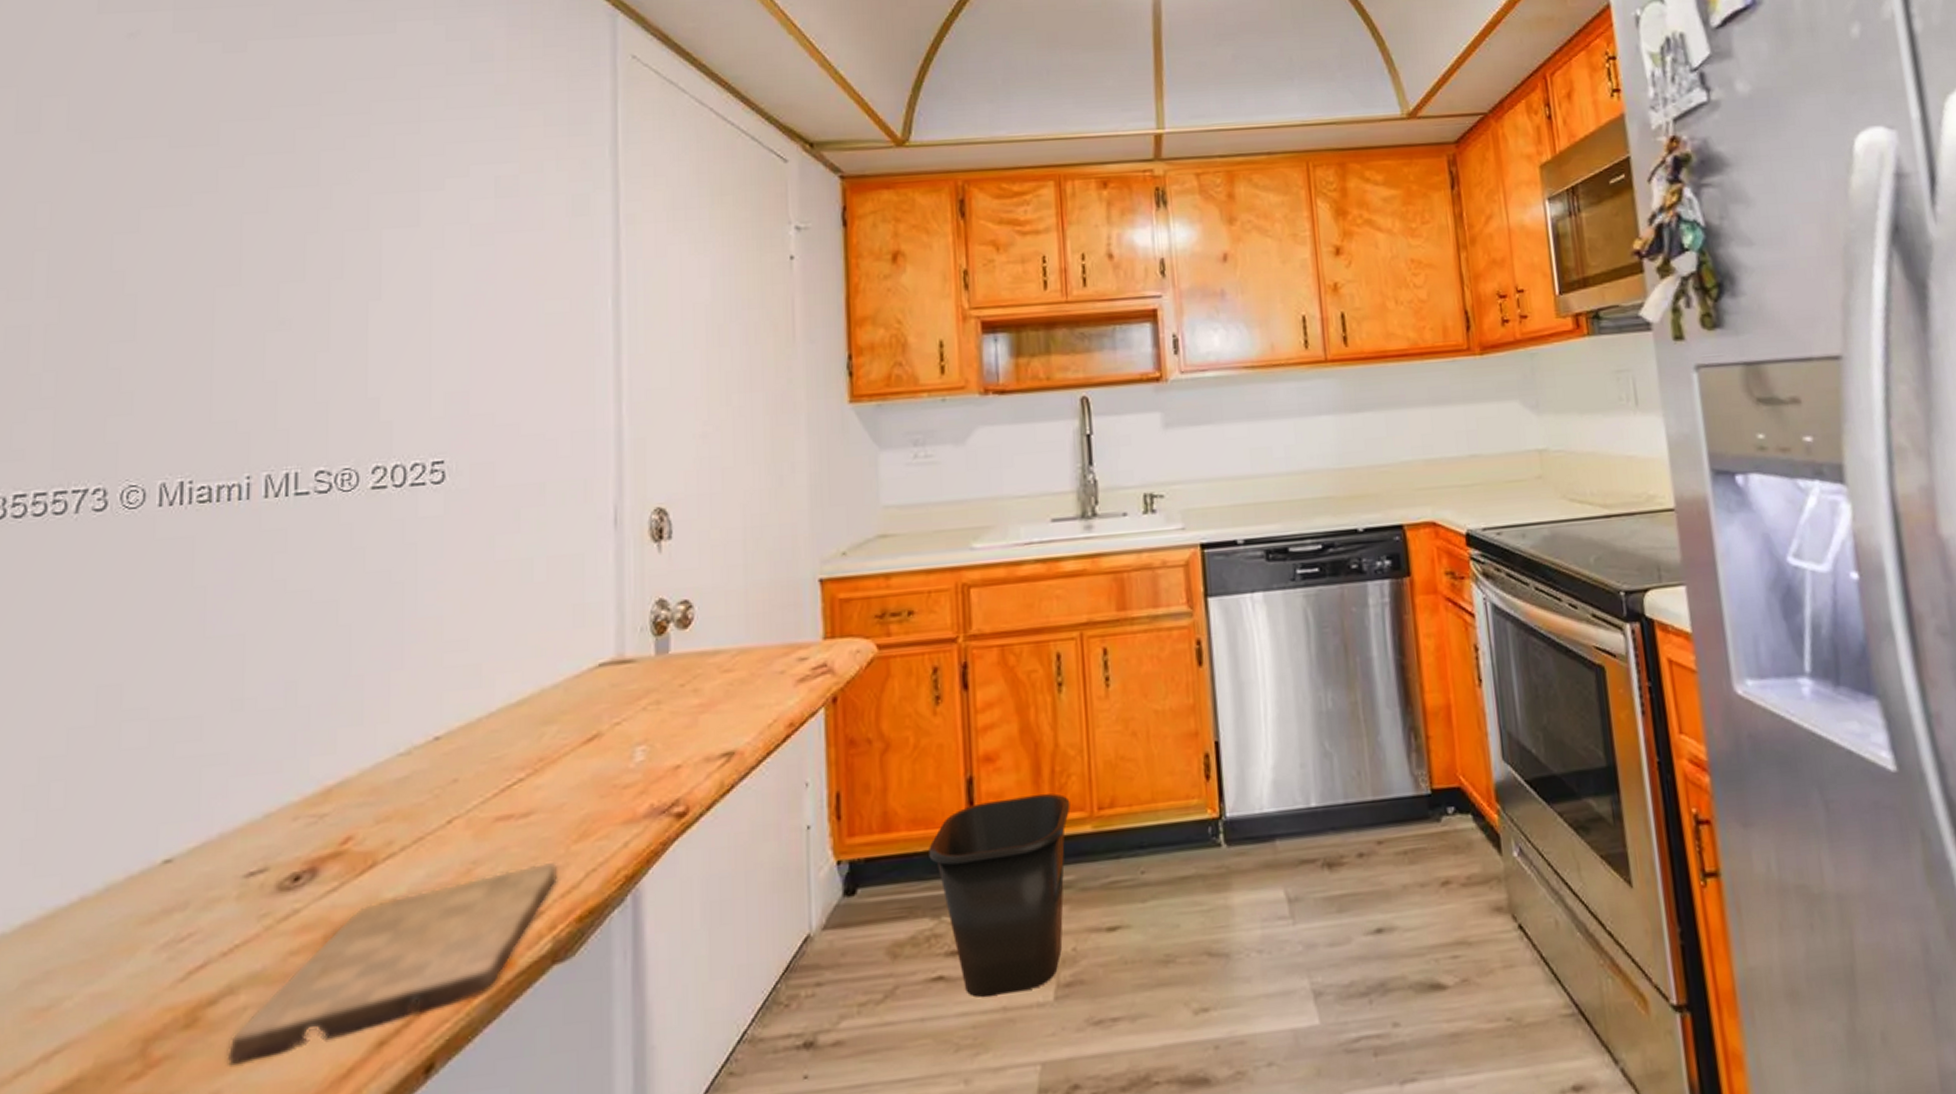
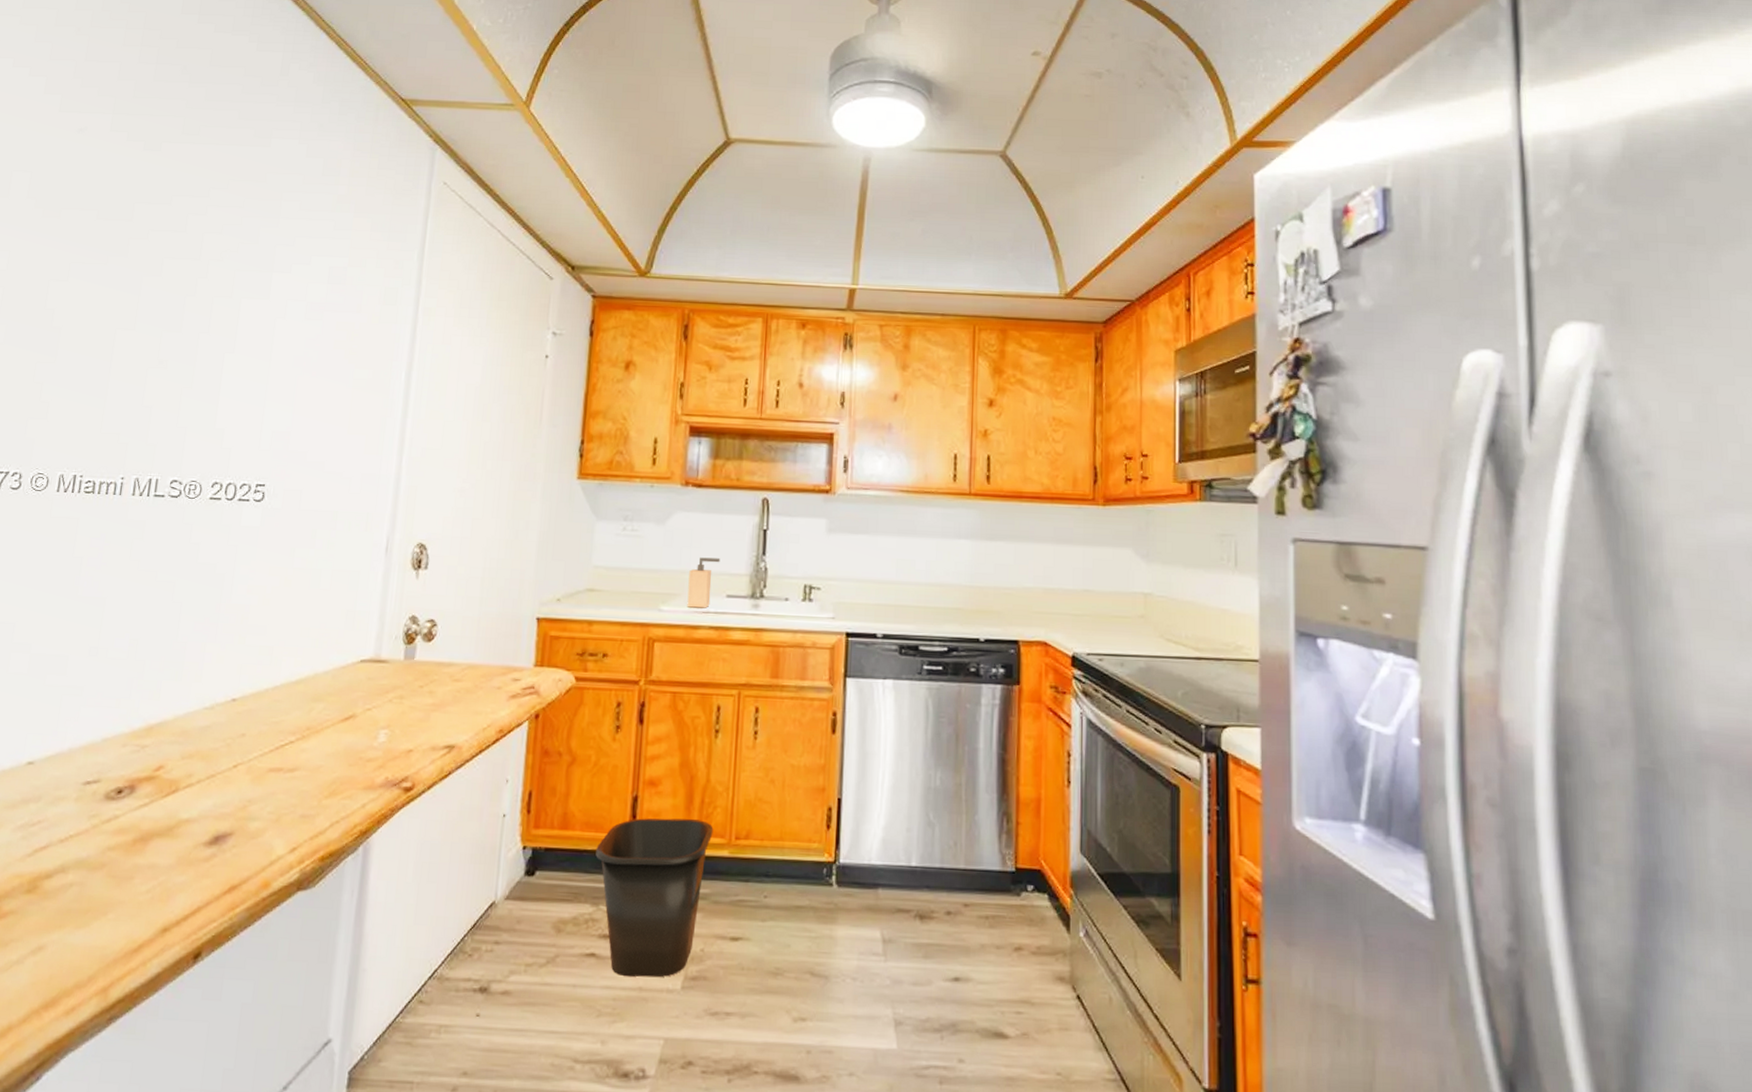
cutting board: present [227,861,558,1064] -> none [53,809,311,926]
soap dispenser: none [1002,476,1039,541] -> present [687,557,720,608]

